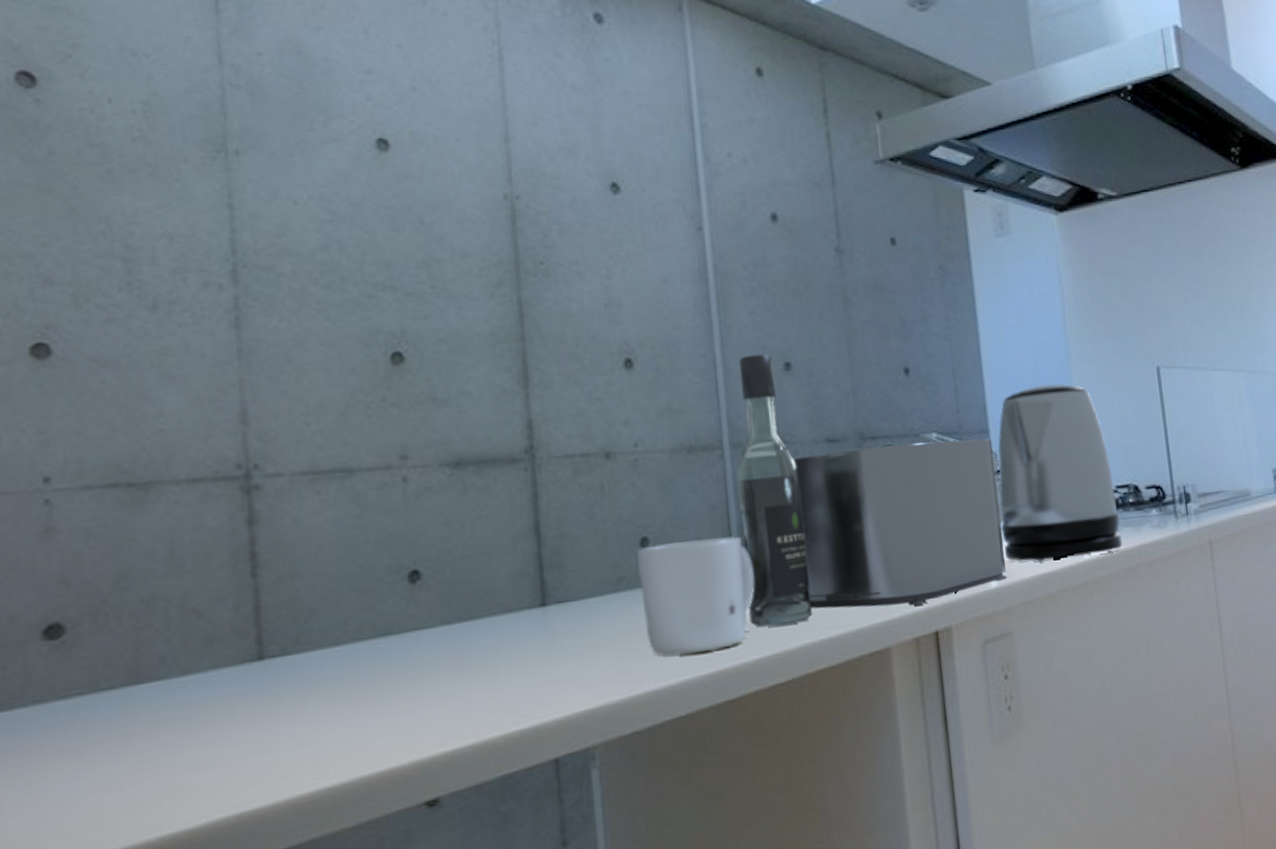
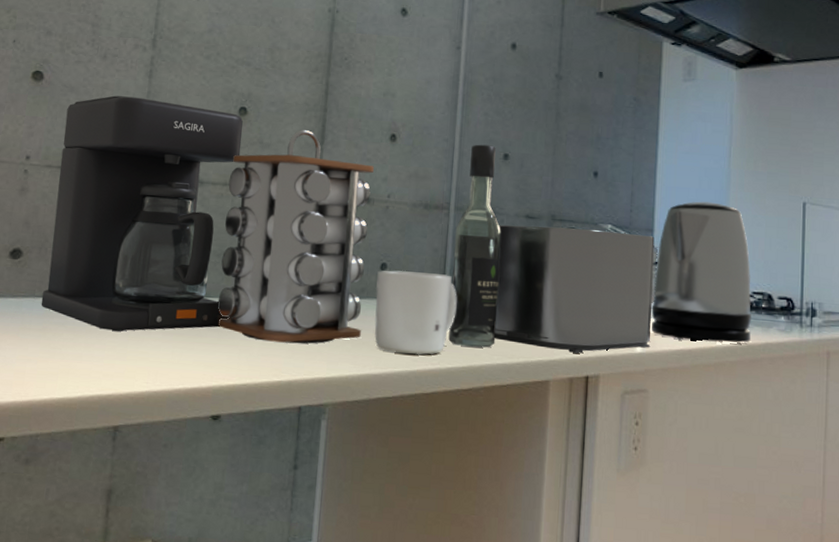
coffee maker: none [103,360,431,716] -> present [41,95,243,332]
spice rack: none [392,370,628,680] -> present [217,129,374,344]

